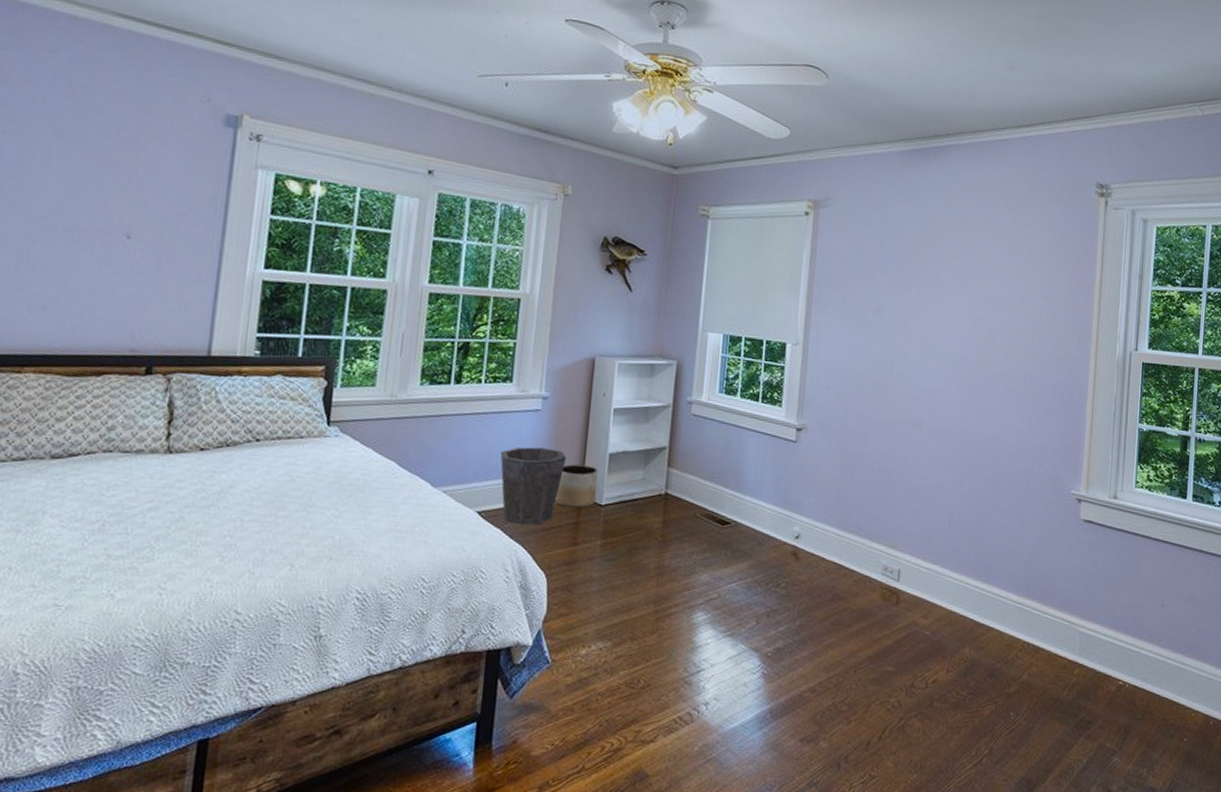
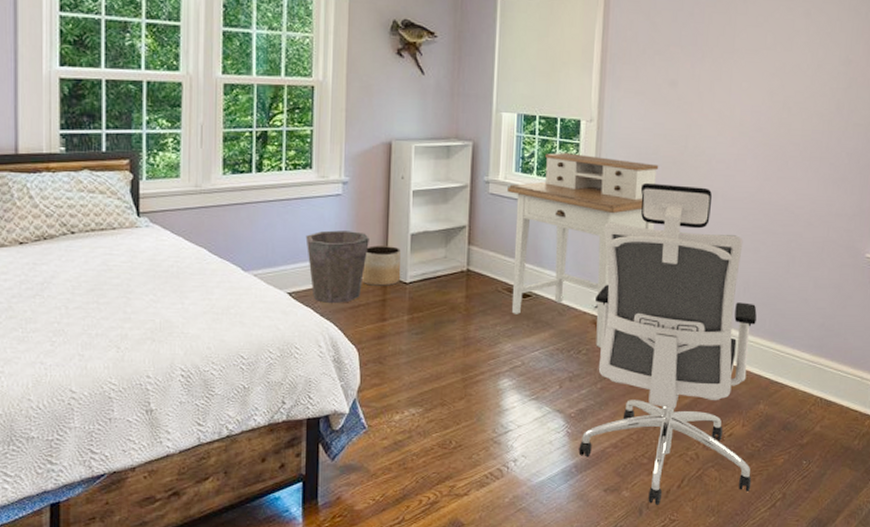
desk: none [709,375,864,581] -> present [507,153,659,347]
office chair: none [774,409,962,758] -> present [578,182,757,505]

